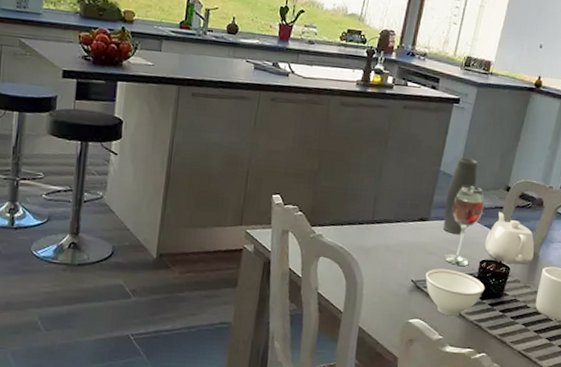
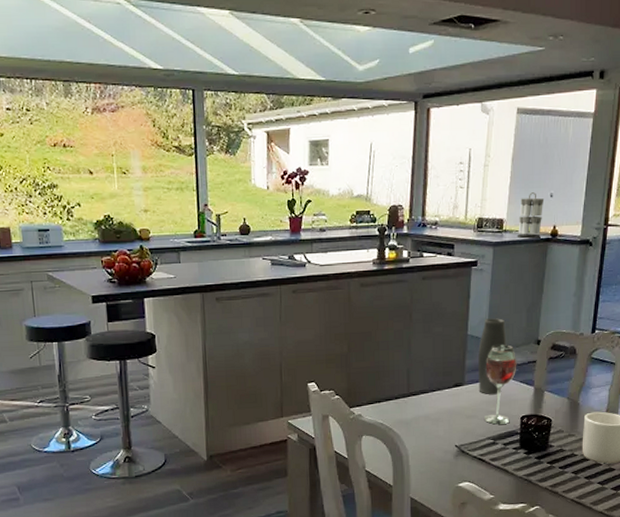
bowl: present [425,268,485,317] -> none [468,429,529,476]
teapot: present [485,212,535,266] -> none [523,366,574,416]
spice rack: none [502,40,534,87] -> present [517,192,545,239]

